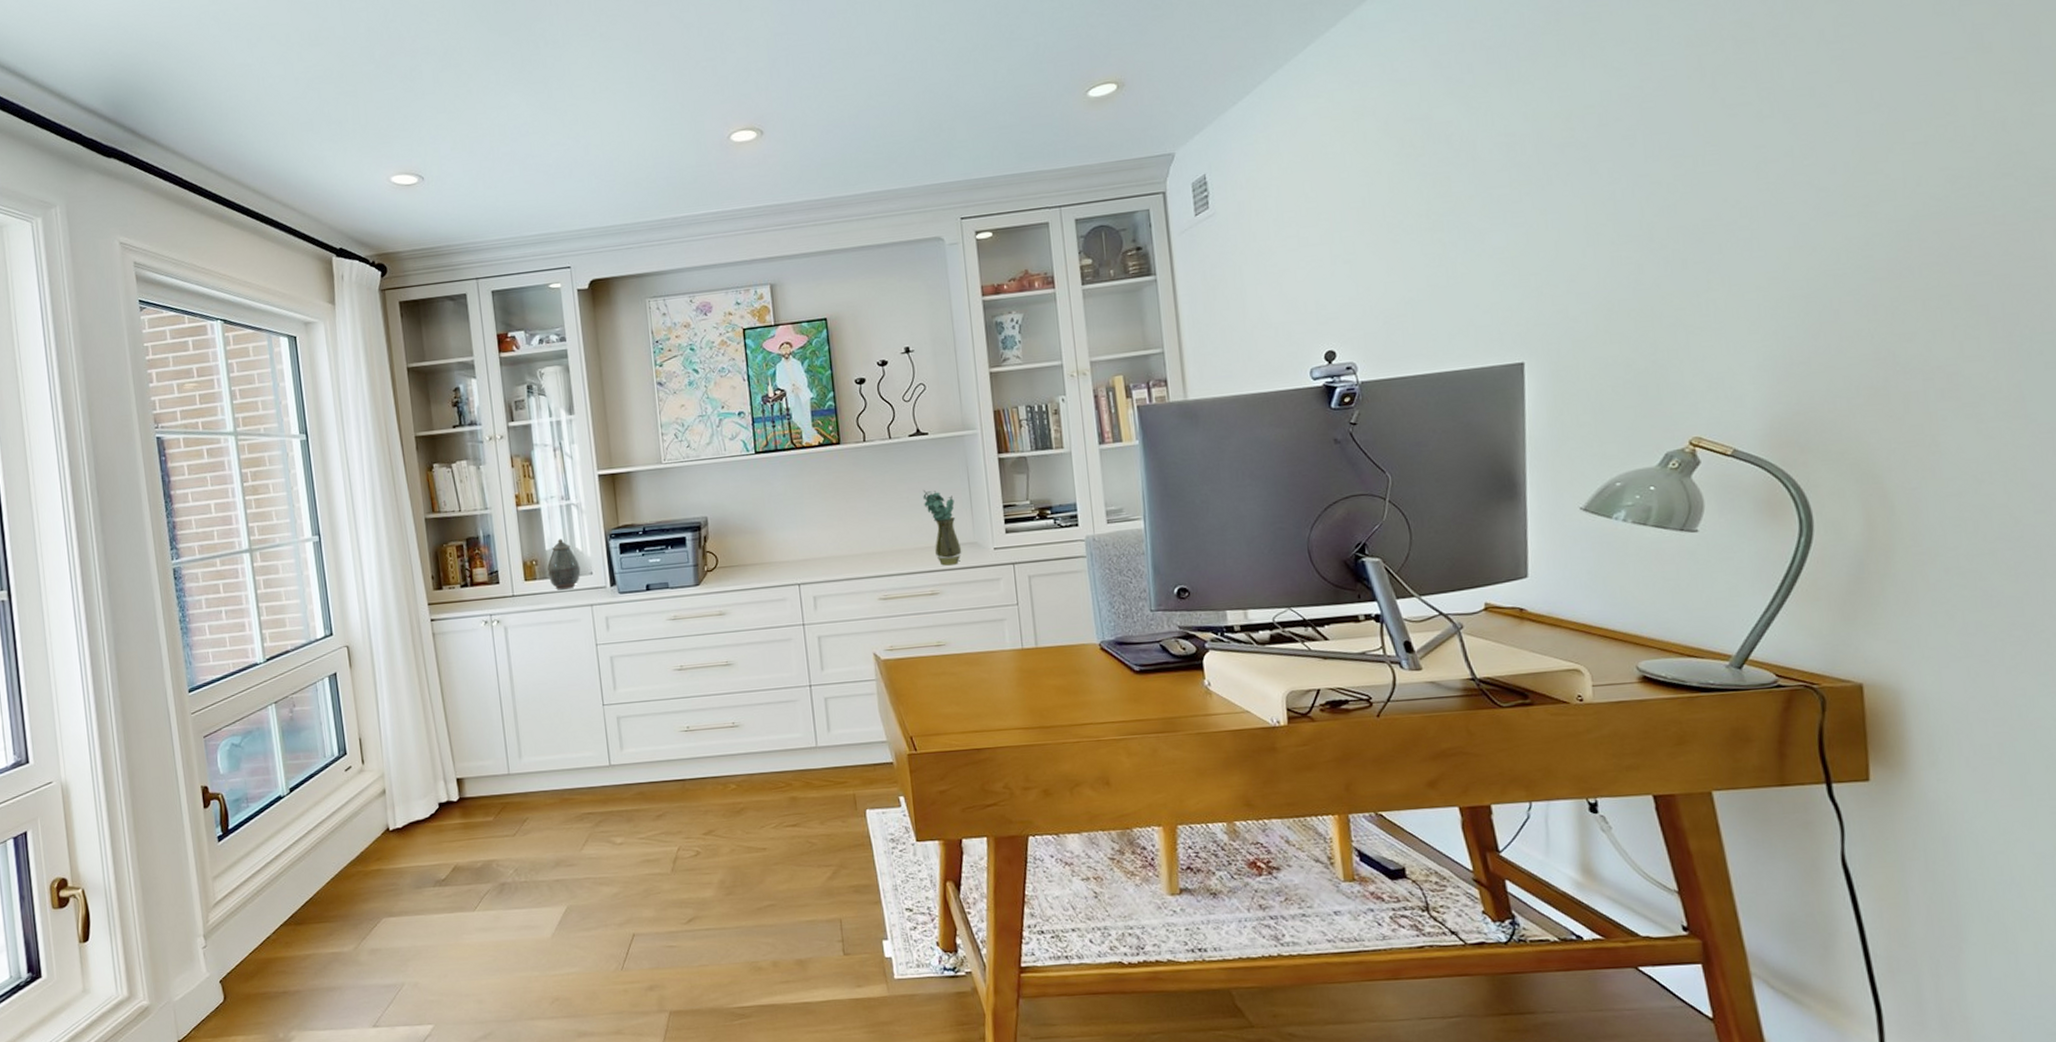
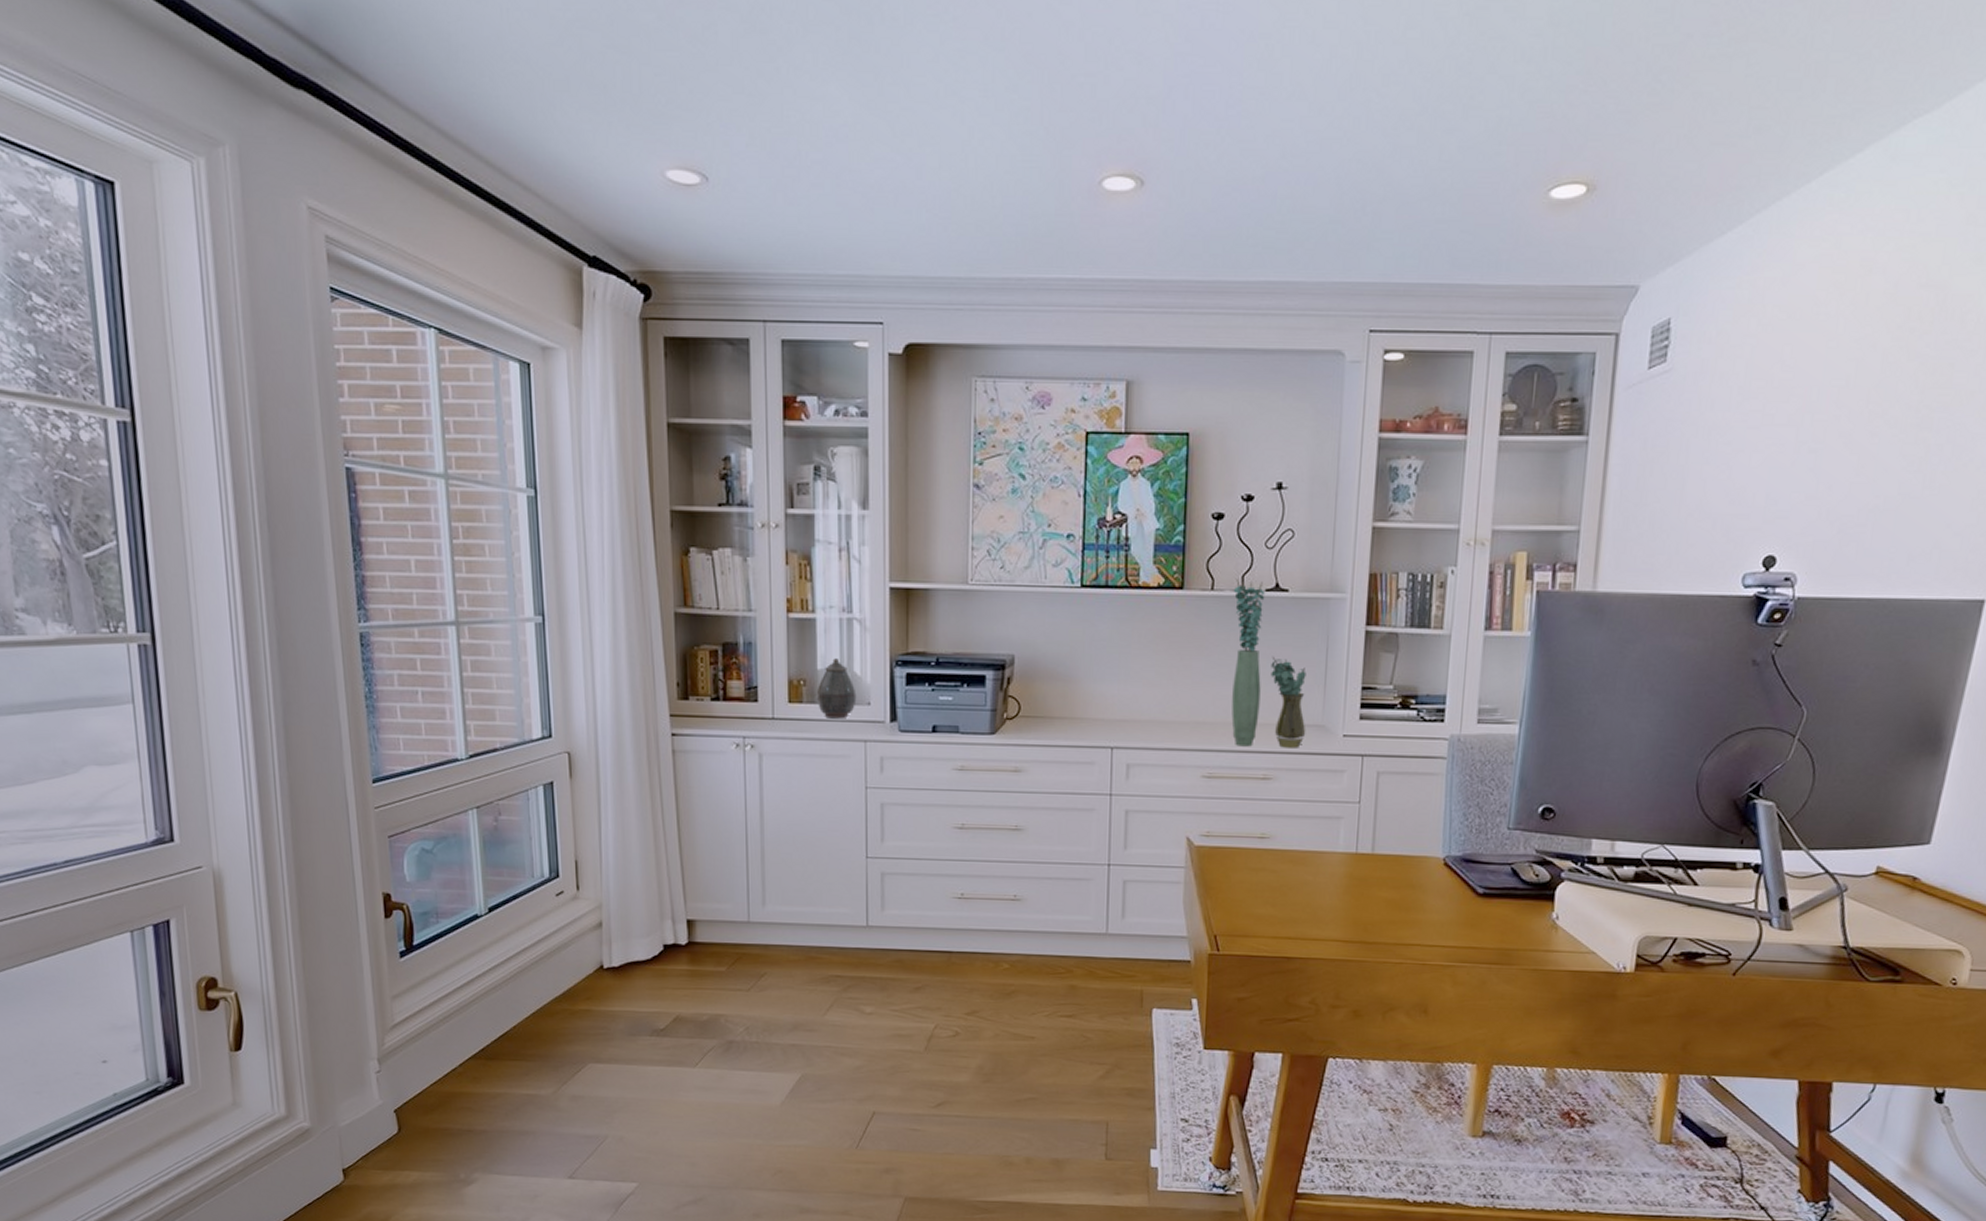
vase: none [883,429,920,570] -> present [1231,578,1266,747]

